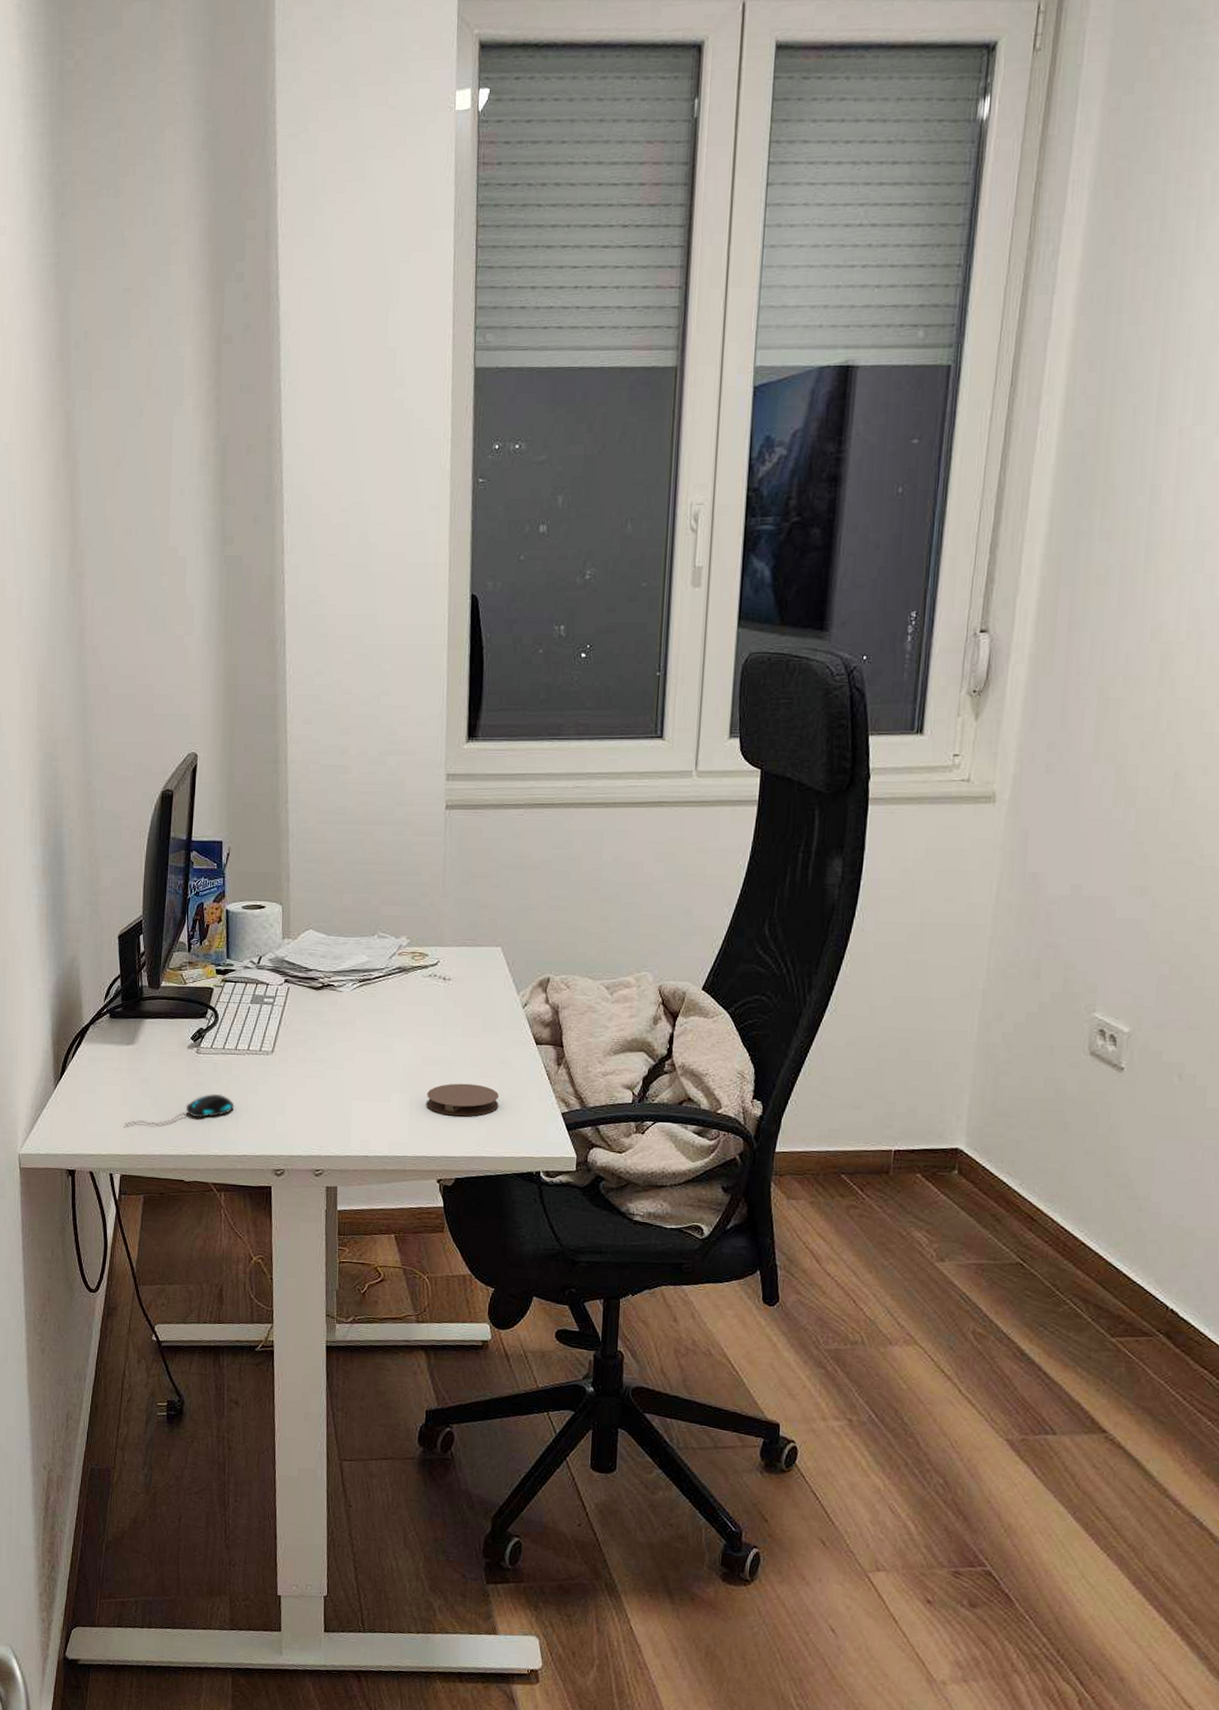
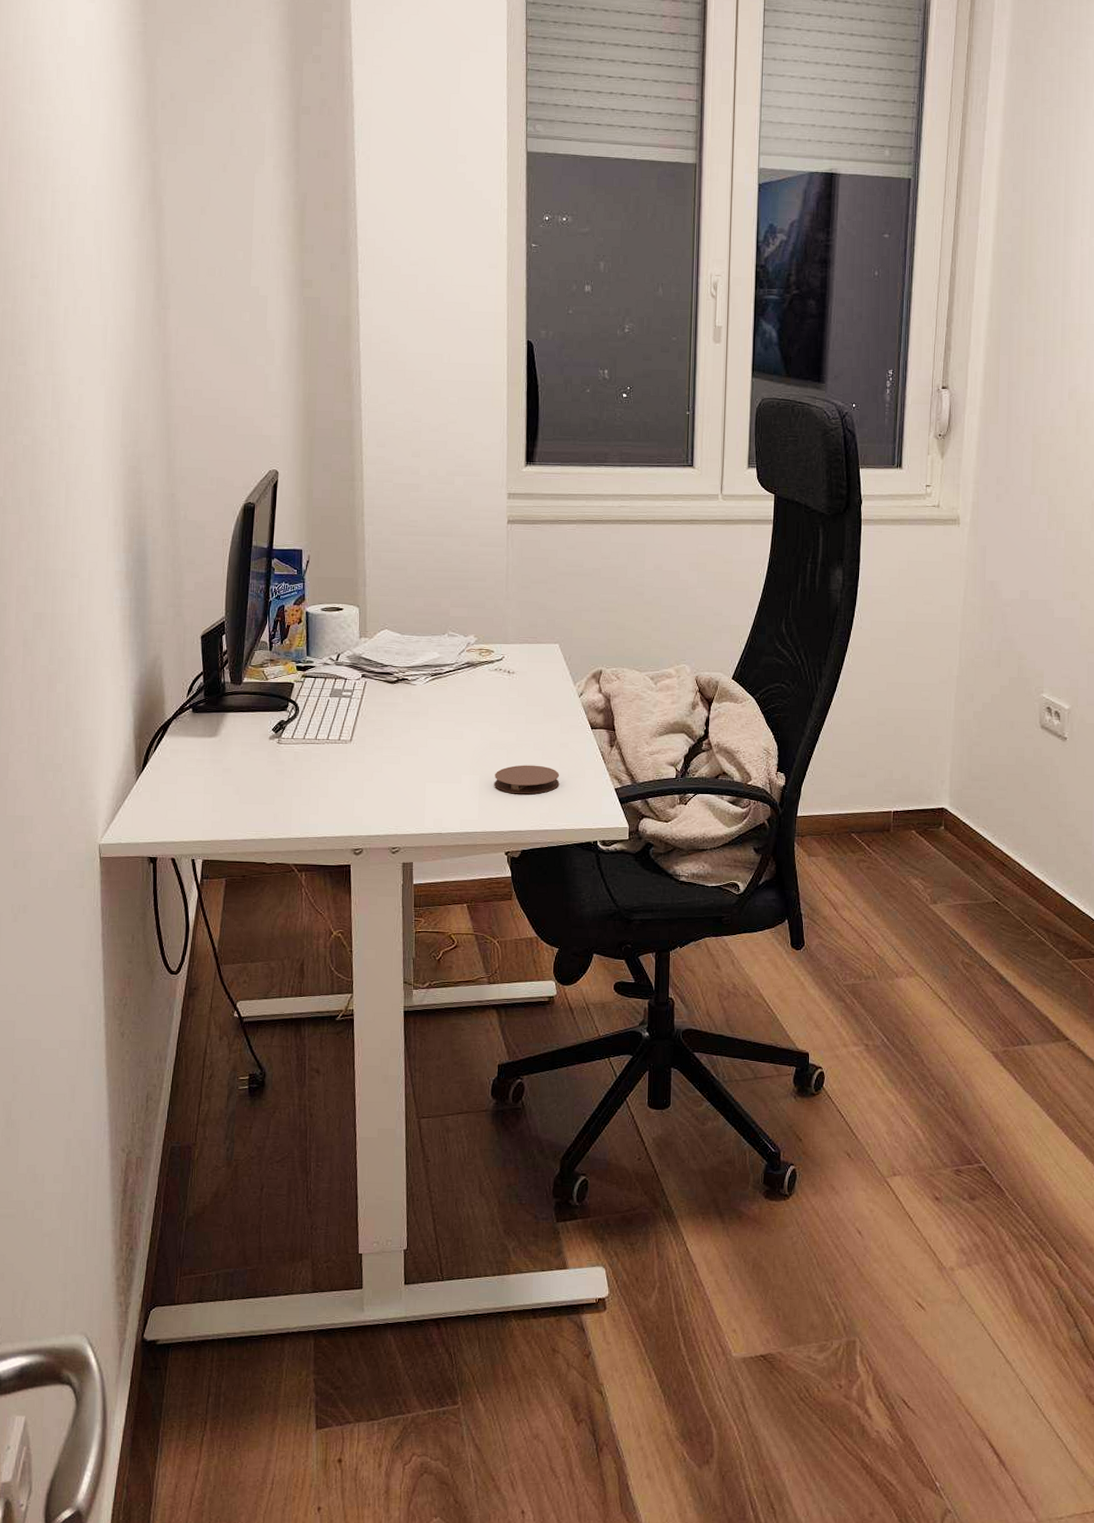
mouse: present [124,1094,235,1127] -> none [206,781,315,814]

